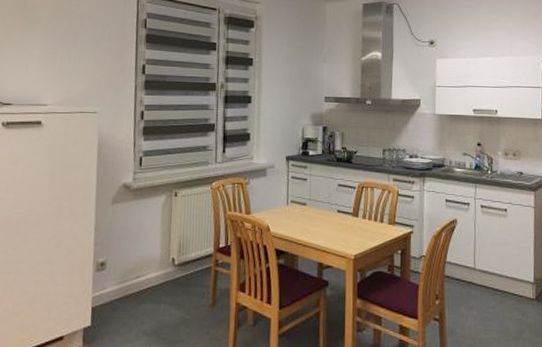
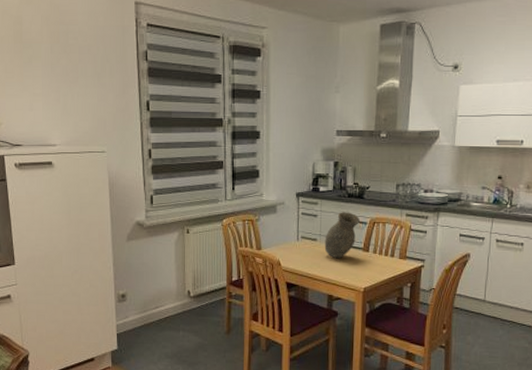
vase: none [314,176,348,224] -> present [324,212,360,259]

